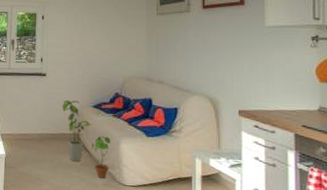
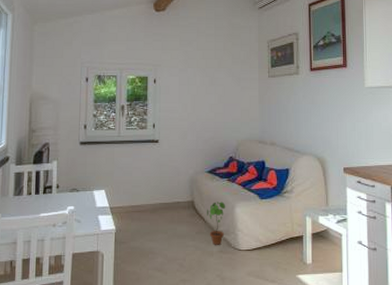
house plant: present [62,100,92,162] -> none [175,167,207,231]

